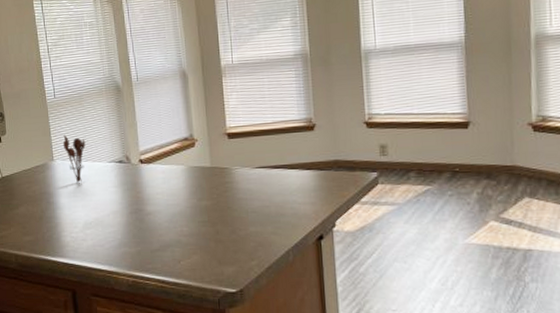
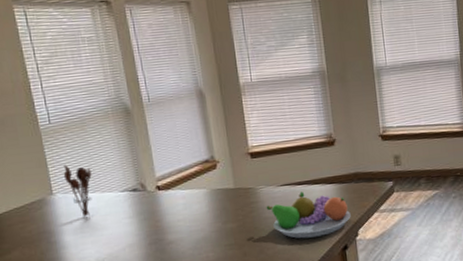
fruit bowl: none [240,175,328,224] -> present [266,191,351,239]

